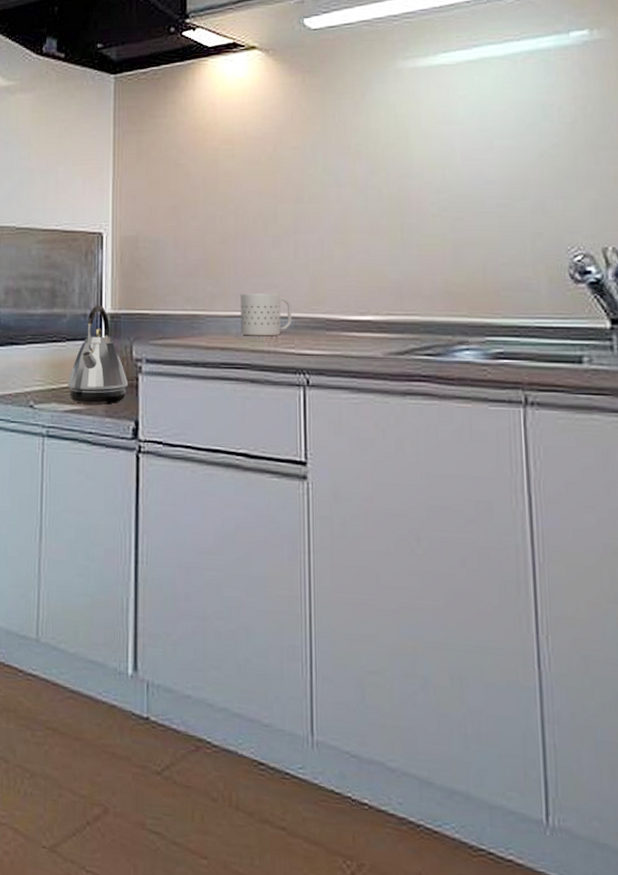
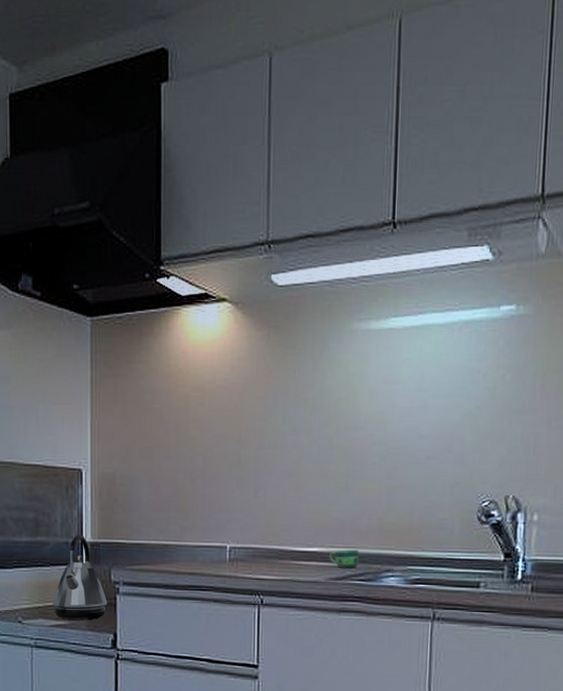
mug: present [241,292,292,337] -> none [206,526,251,564]
cup: none [387,317,425,342] -> present [330,549,360,569]

